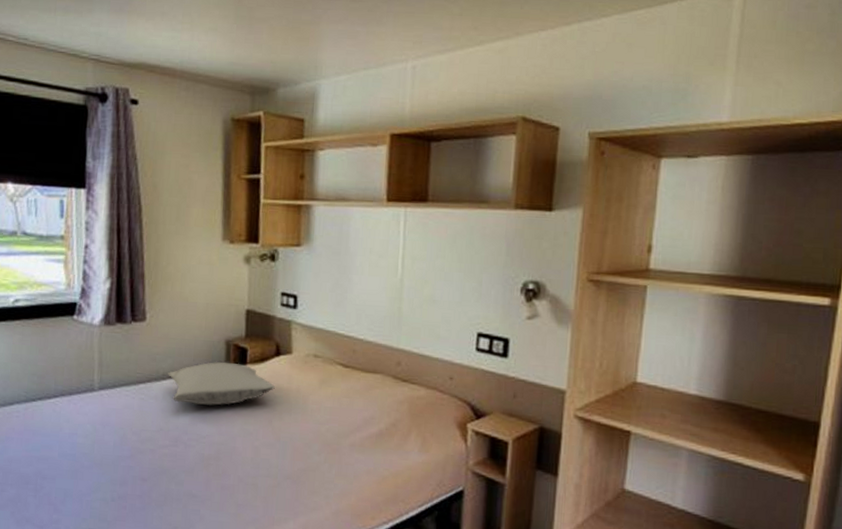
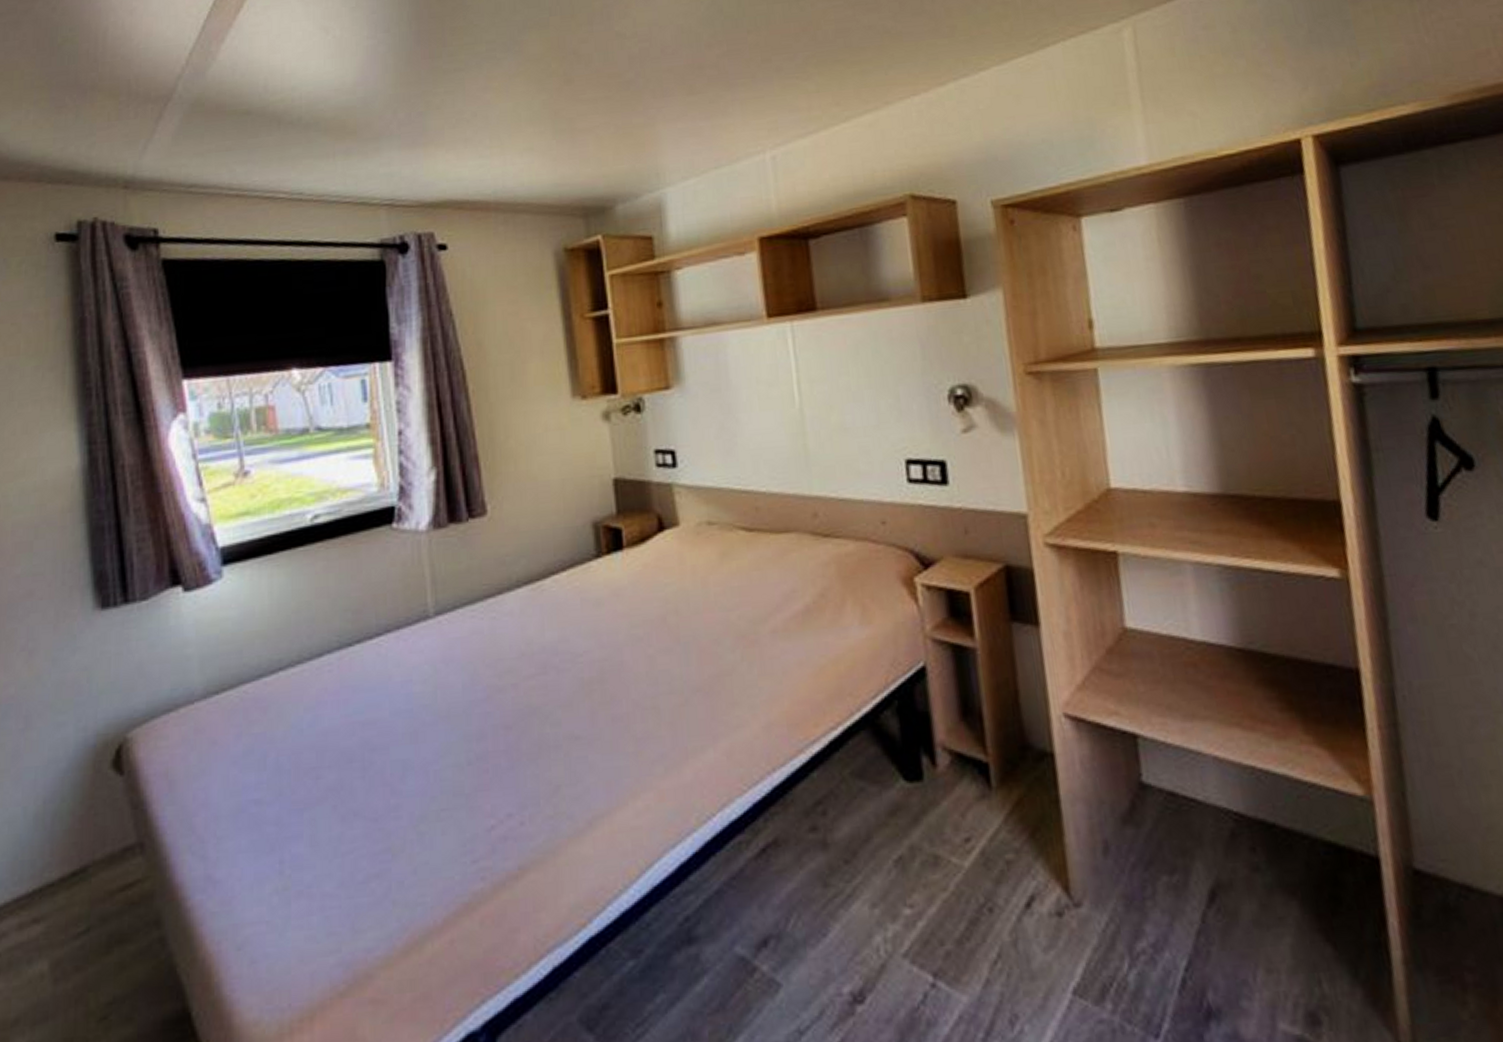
pillow: present [168,361,275,406] -> none [523,550,664,615]

